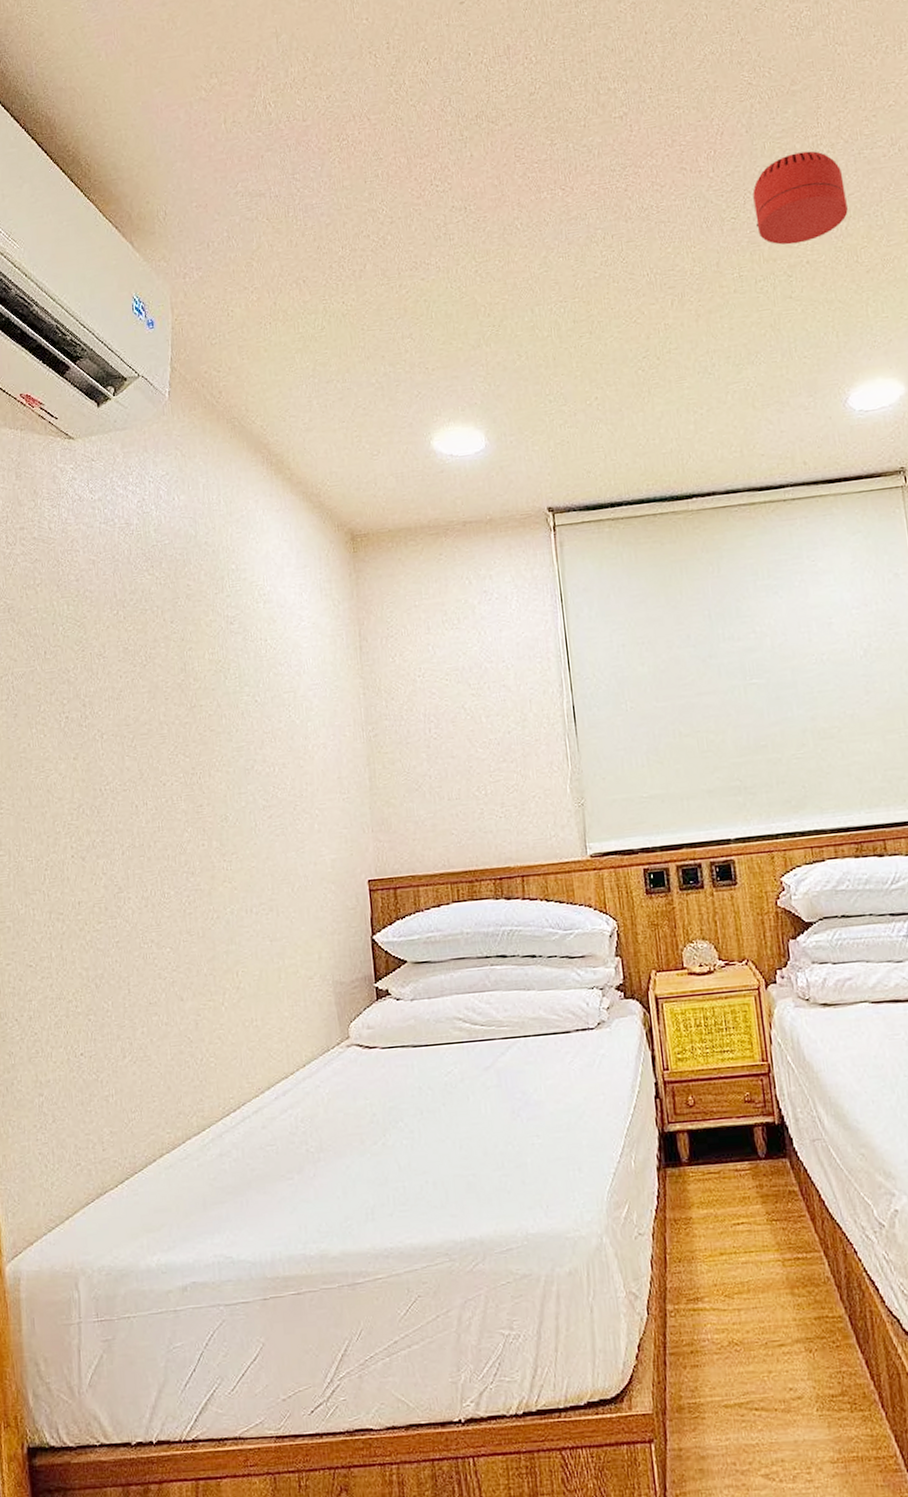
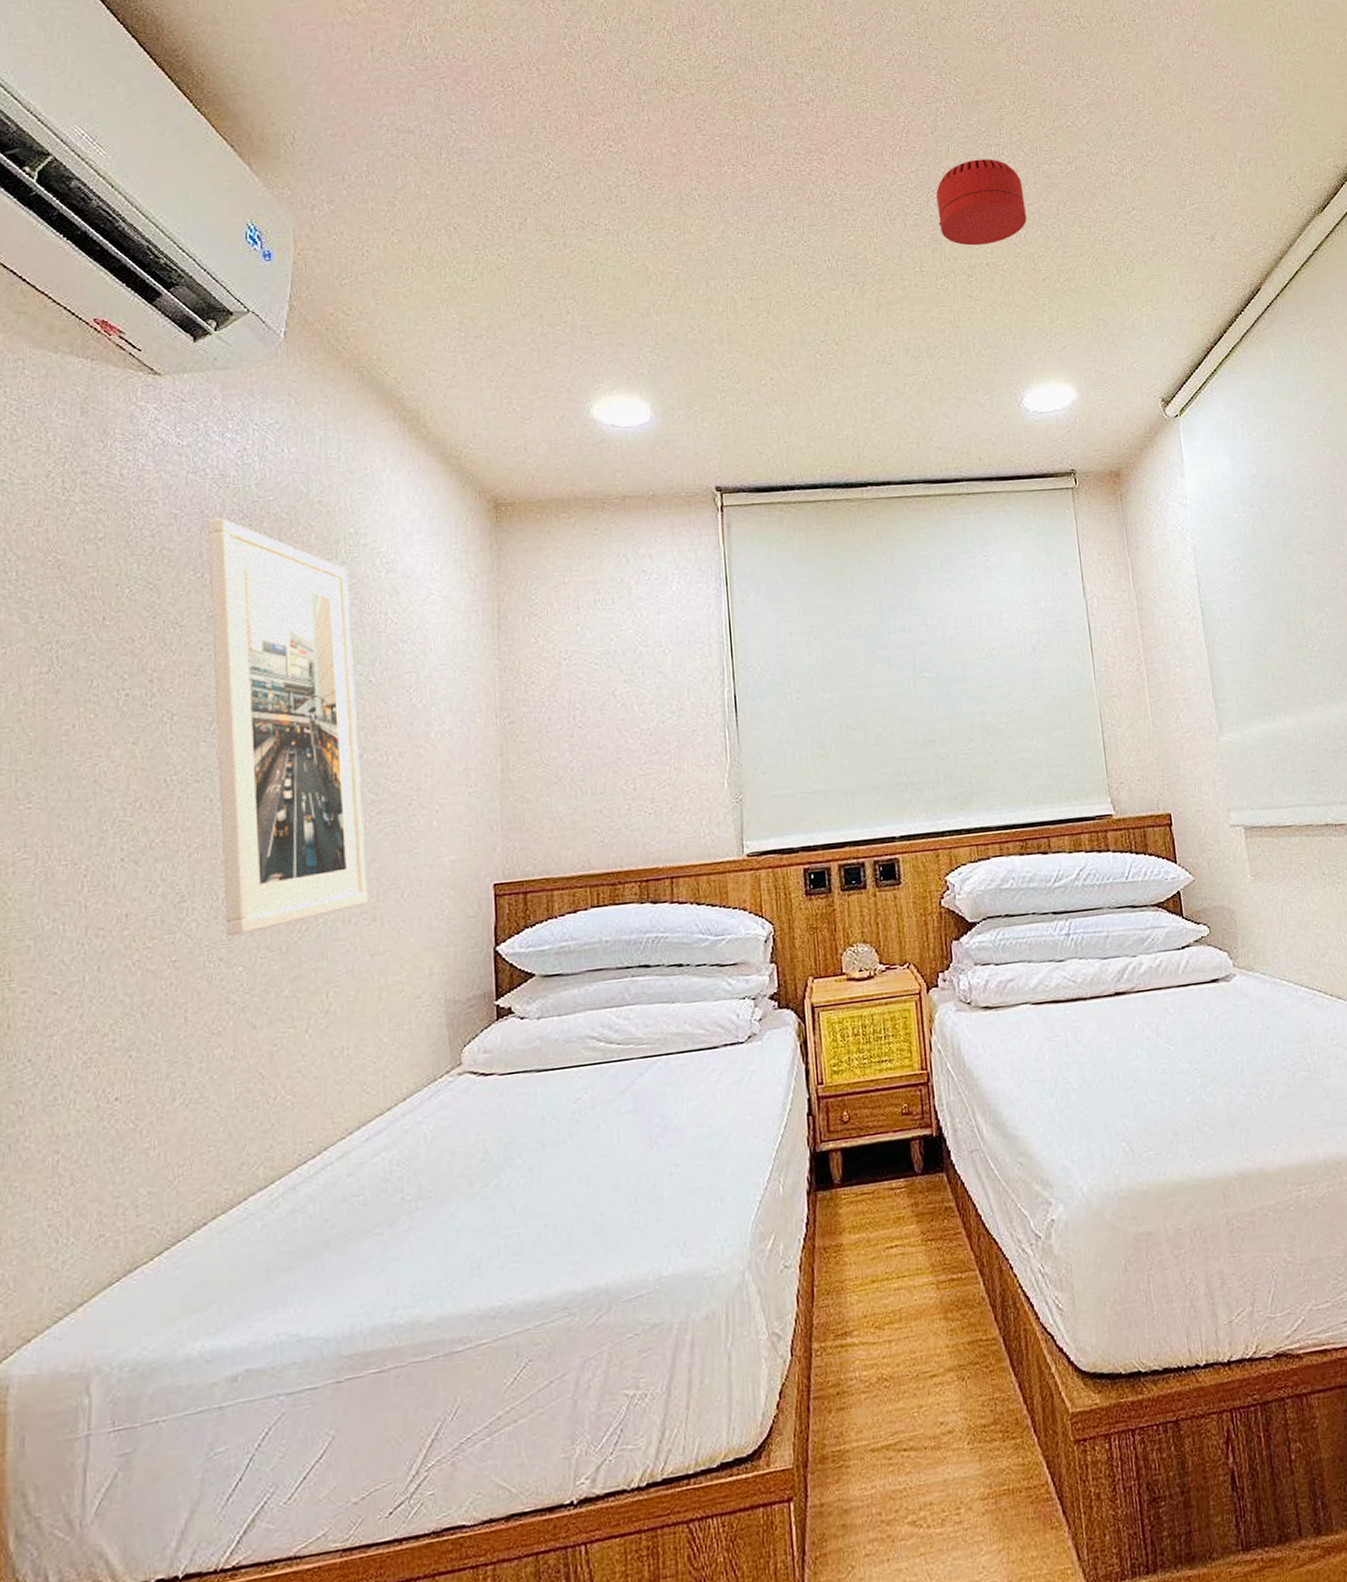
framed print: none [119,561,265,922] -> present [208,518,368,936]

